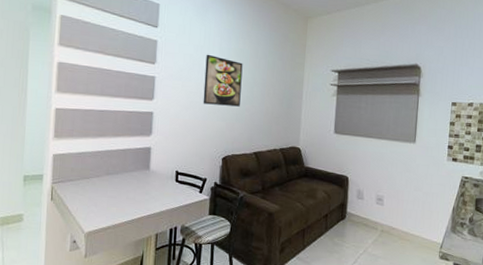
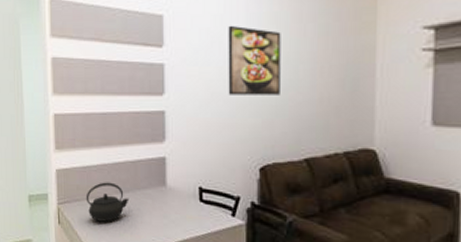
kettle: none [79,165,118,198] -> present [86,182,130,222]

